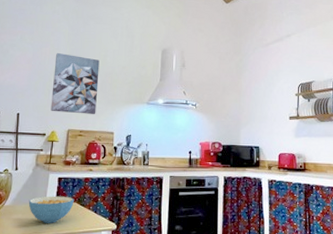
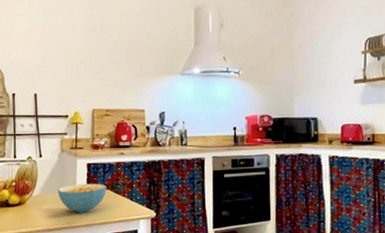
wall art: present [51,52,100,114] -> none [70,20,123,91]

